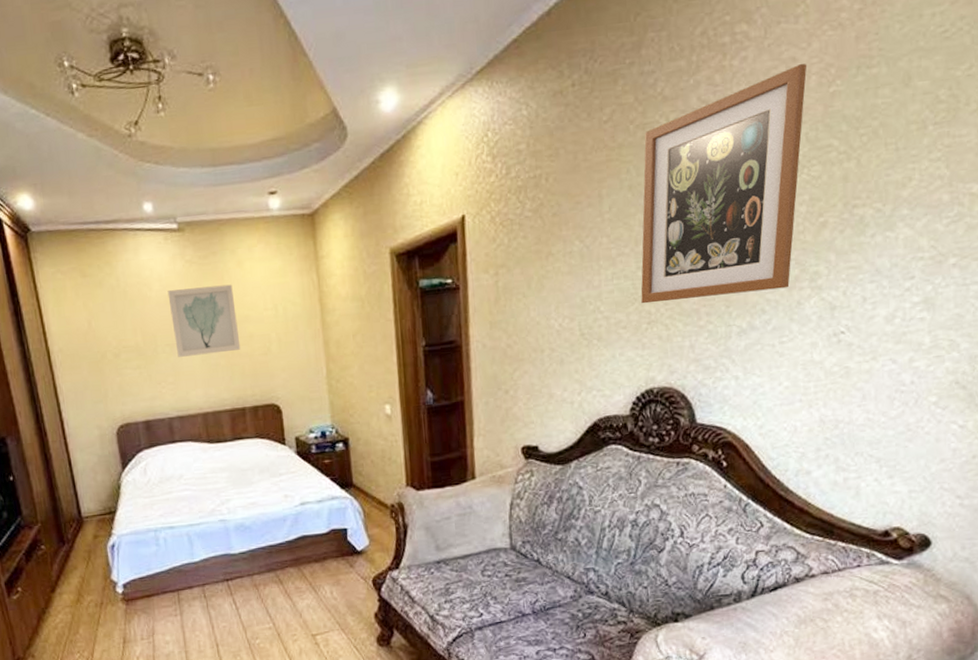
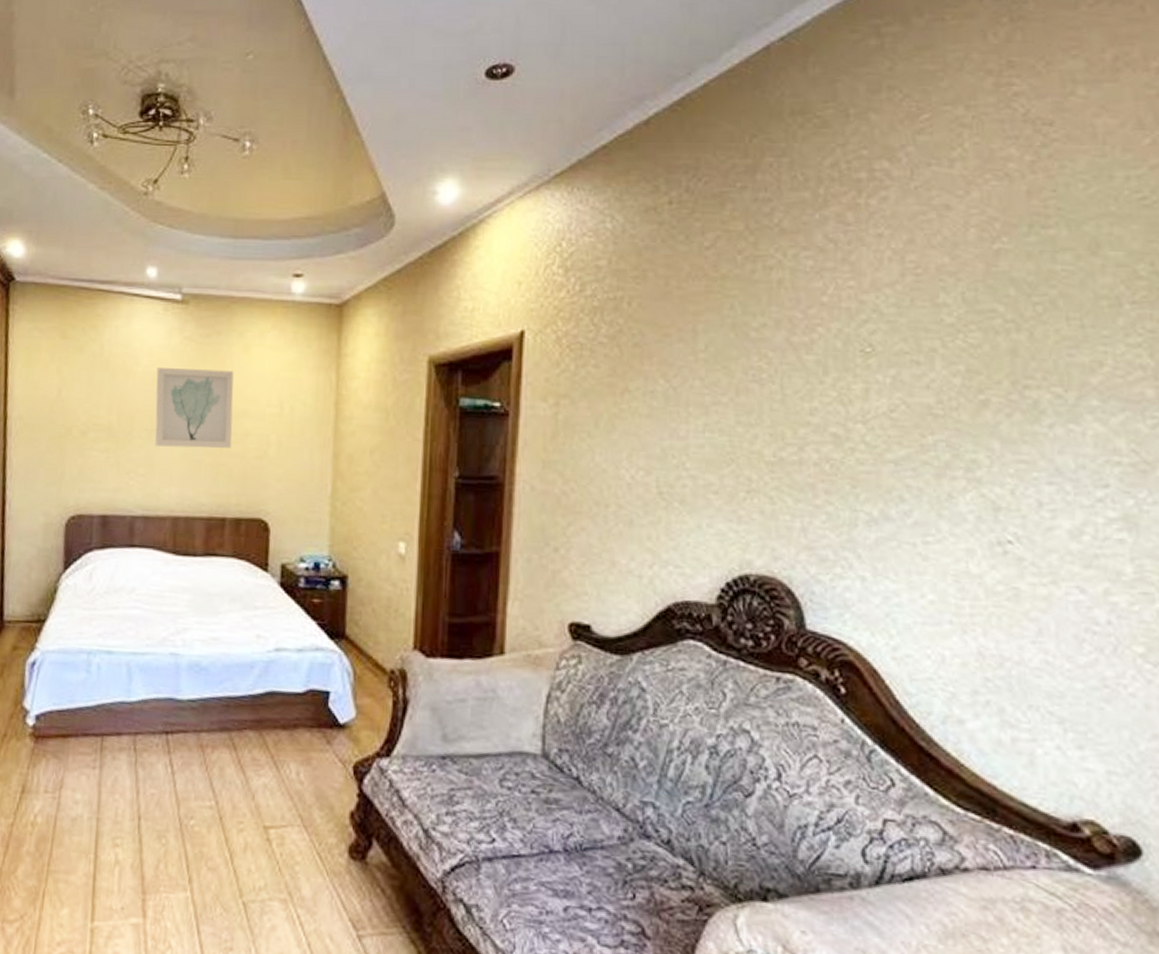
wall art: present [641,63,807,304] -> none [739,212,965,475]

